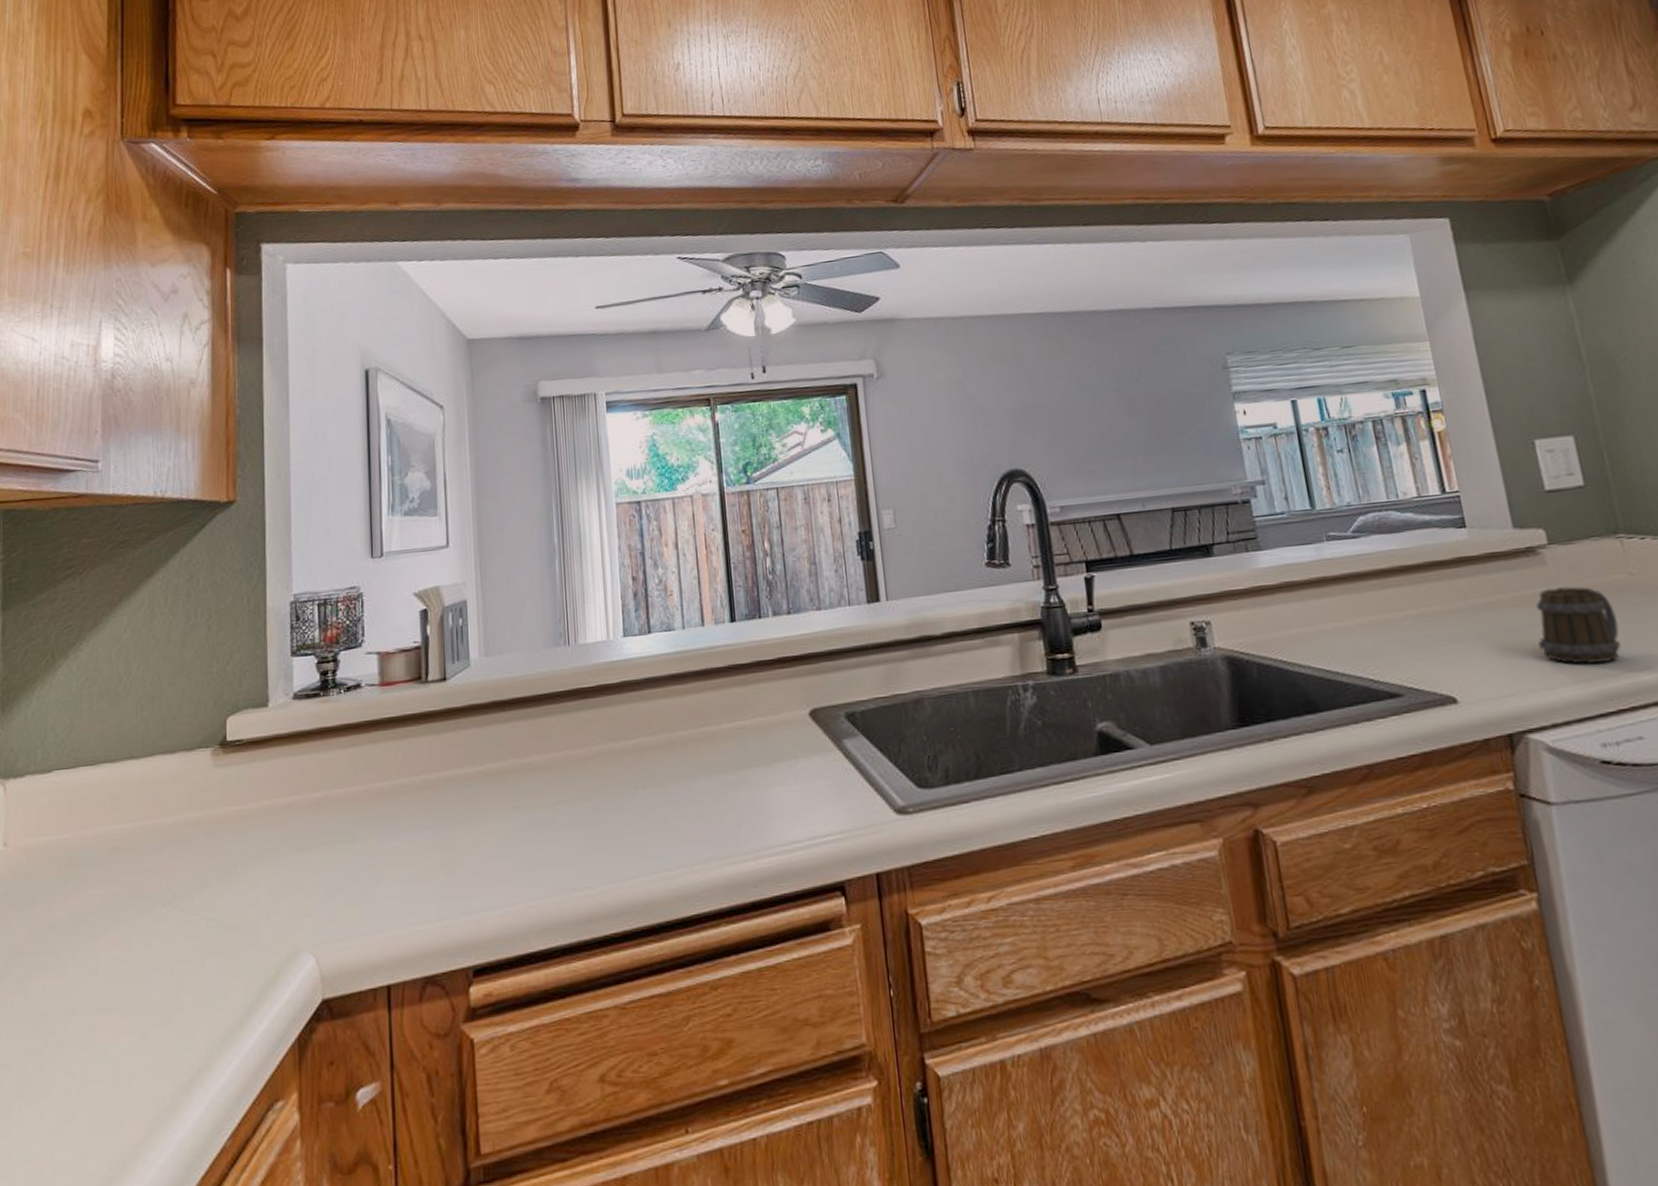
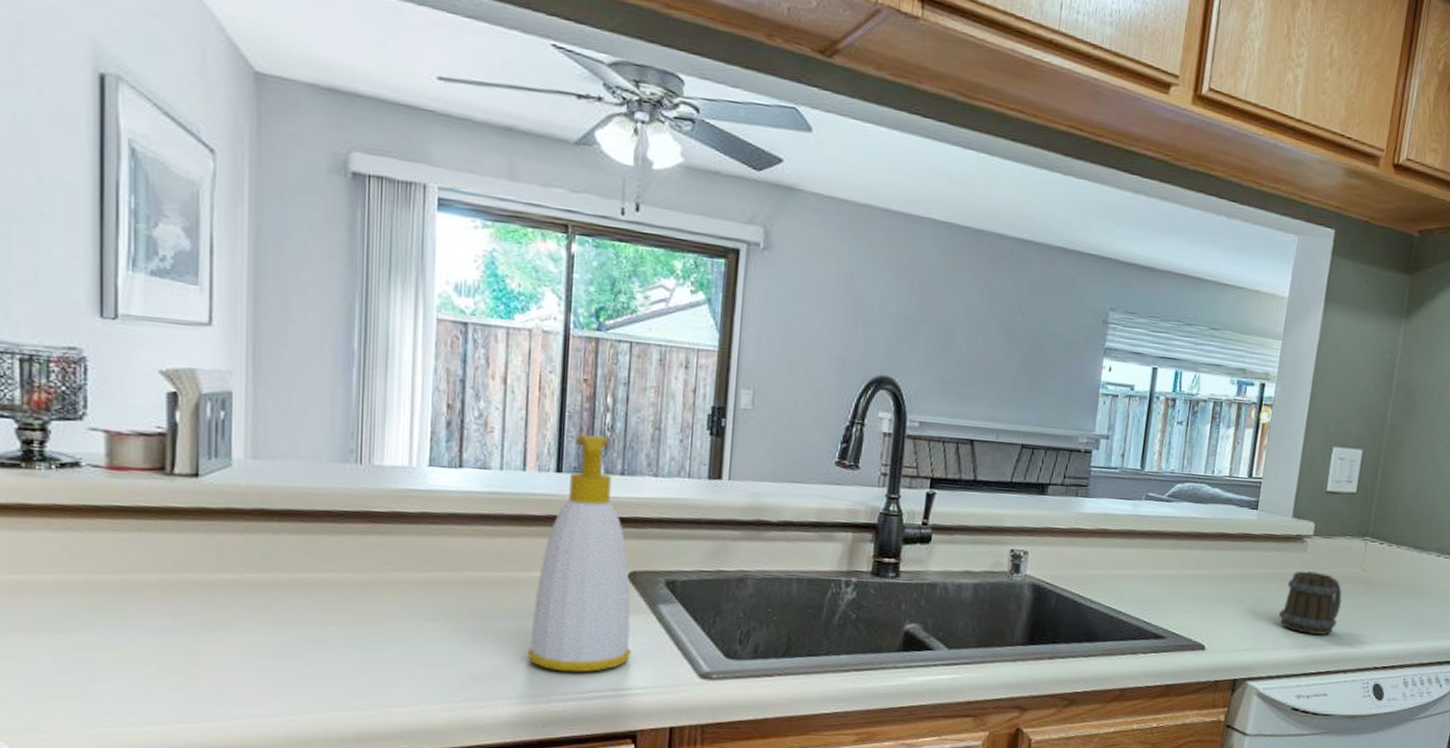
soap bottle: none [728,580,826,825] -> present [527,434,631,673]

